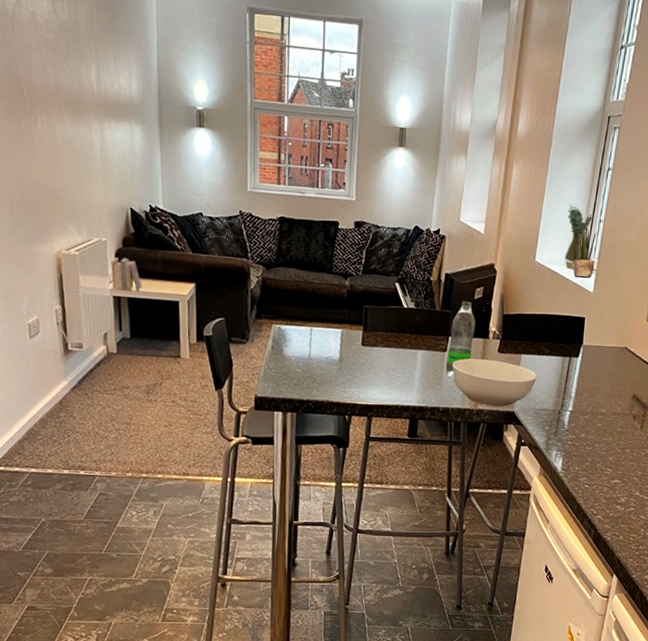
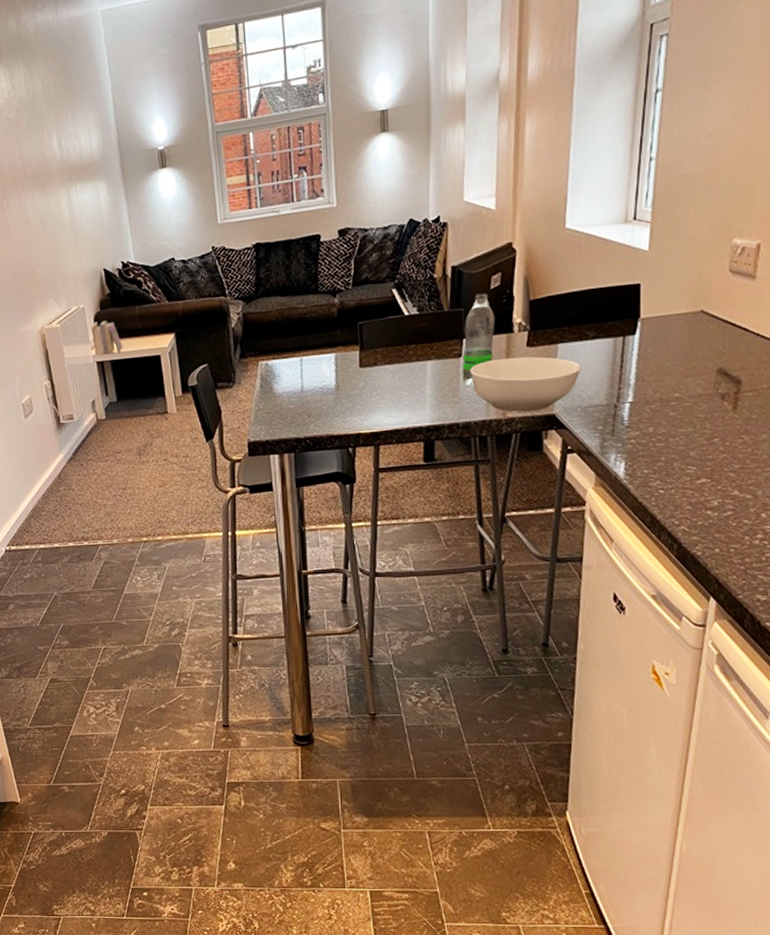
vase: present [565,205,593,269] -> none [604,148,639,228]
potted plant: present [573,227,597,279] -> none [618,170,648,237]

